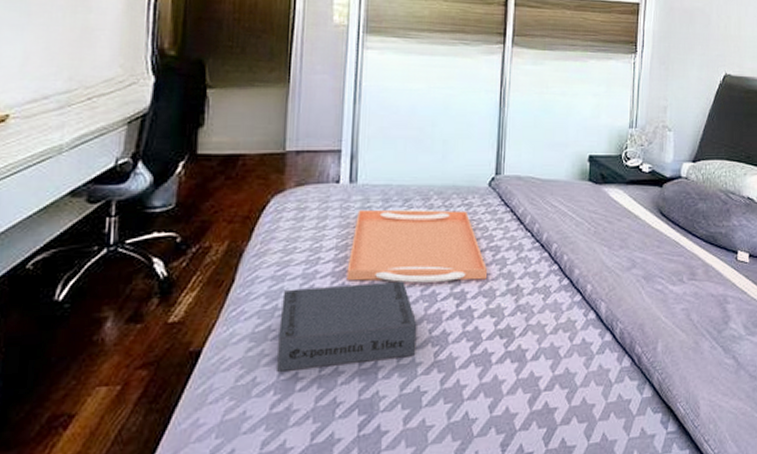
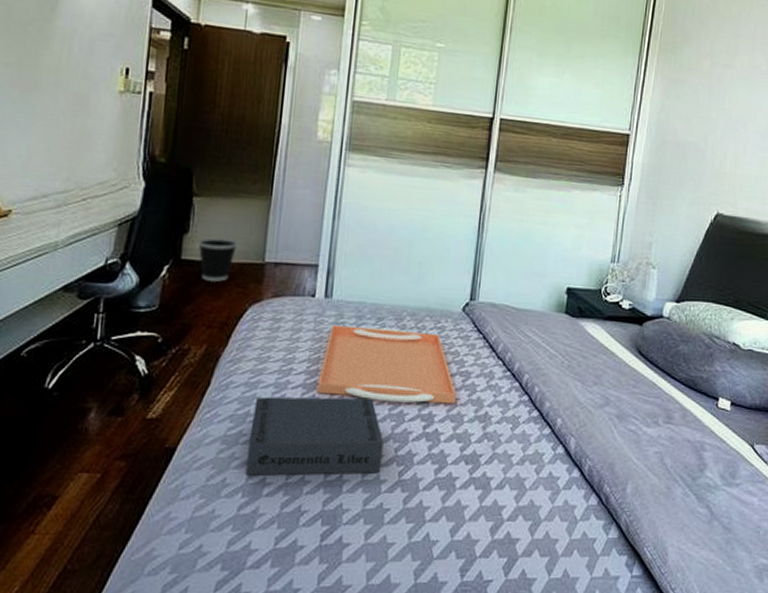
wastebasket: none [214,129,257,175] -> present [198,237,239,282]

